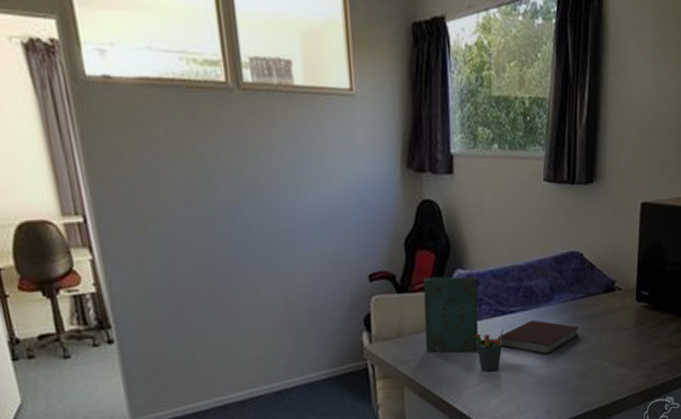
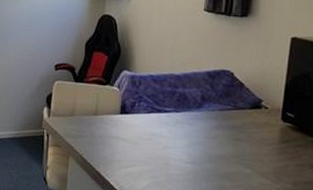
book: present [423,276,479,353] -> none [91,73,140,139]
pen holder: present [474,328,504,372] -> none [132,123,157,158]
notebook: present [497,320,580,355] -> none [151,121,226,153]

